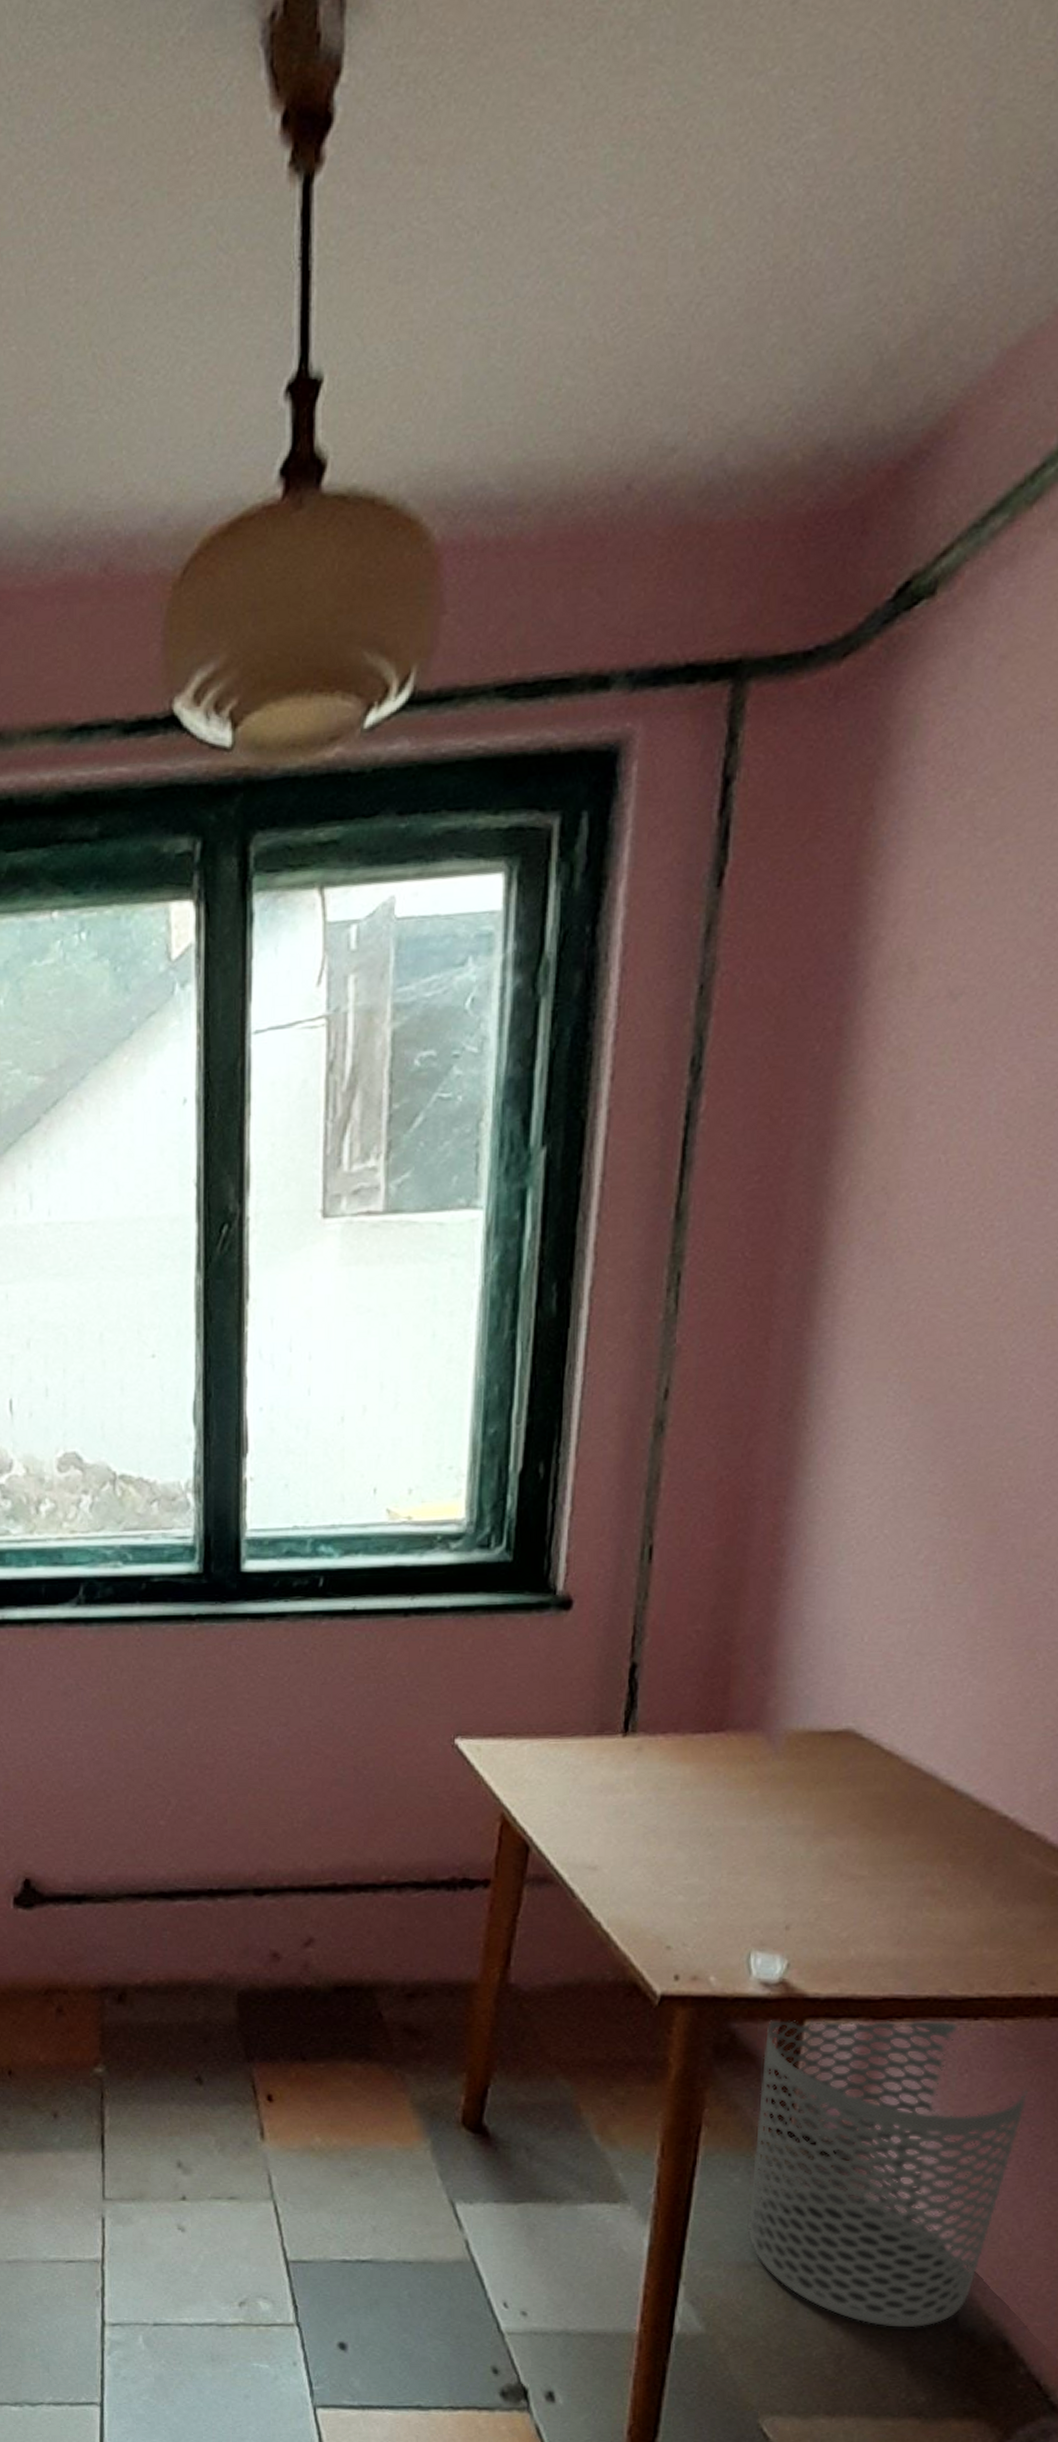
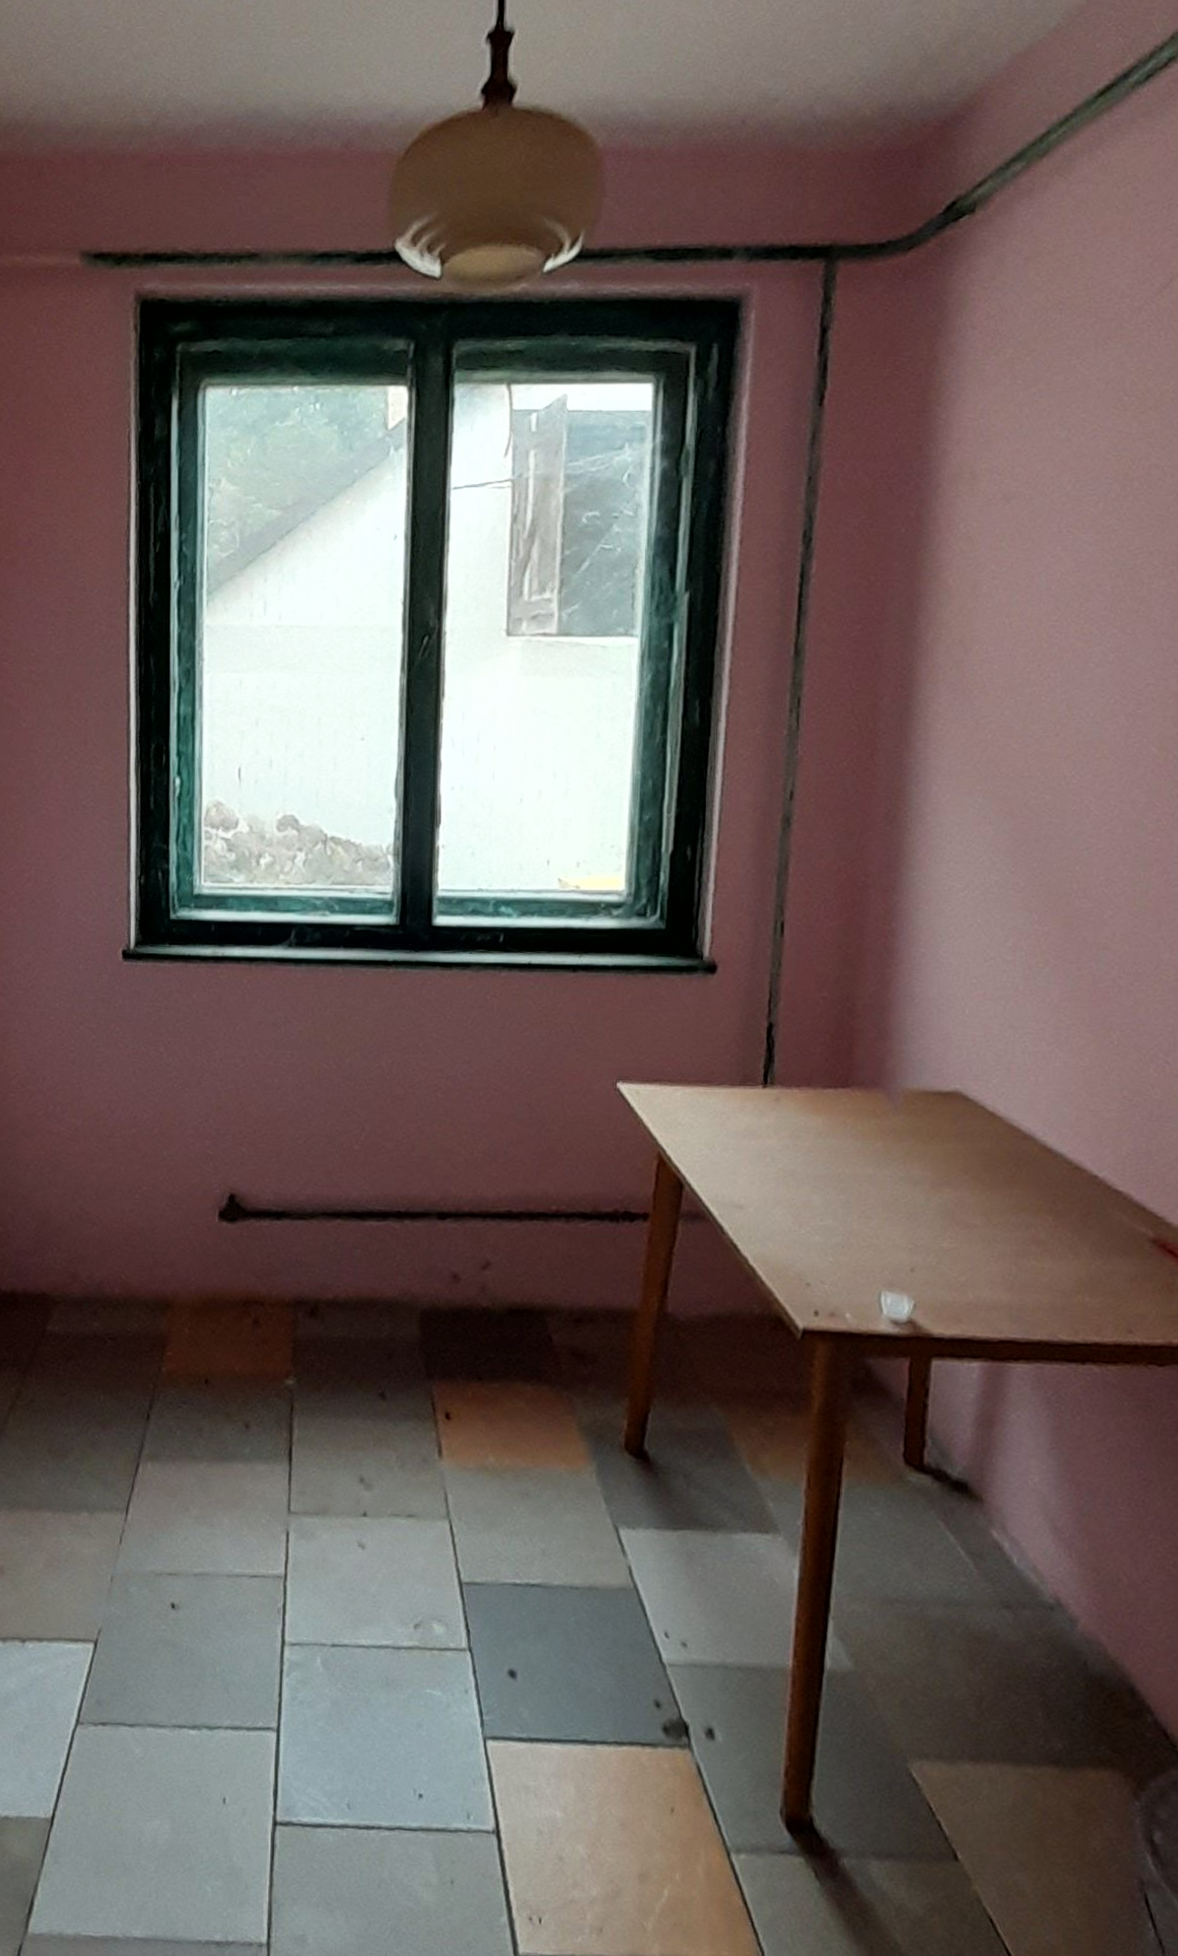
waste bin: present [748,2020,1028,2328] -> none [890,1357,1134,1671]

